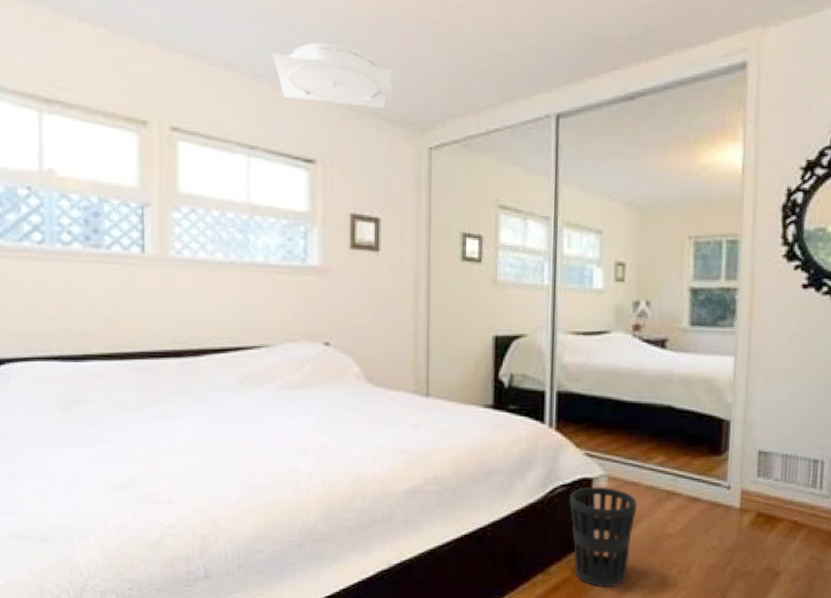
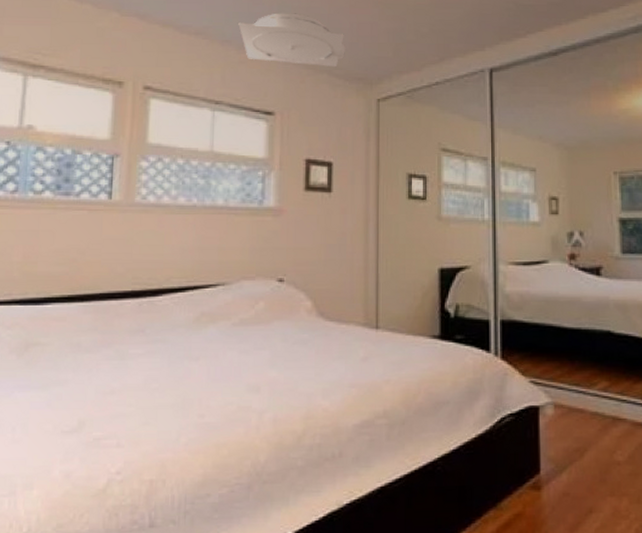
wastebasket: present [569,487,638,587] -> none [518,415,585,522]

